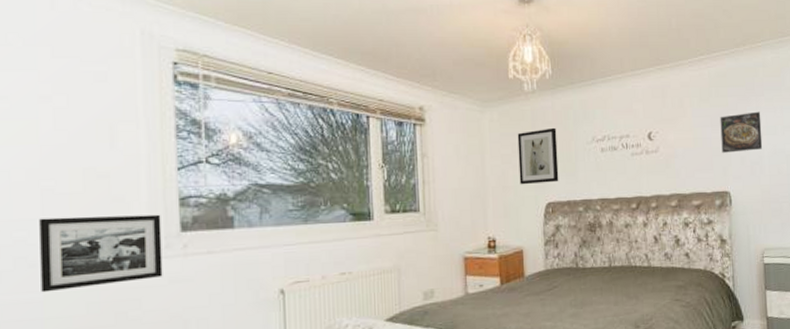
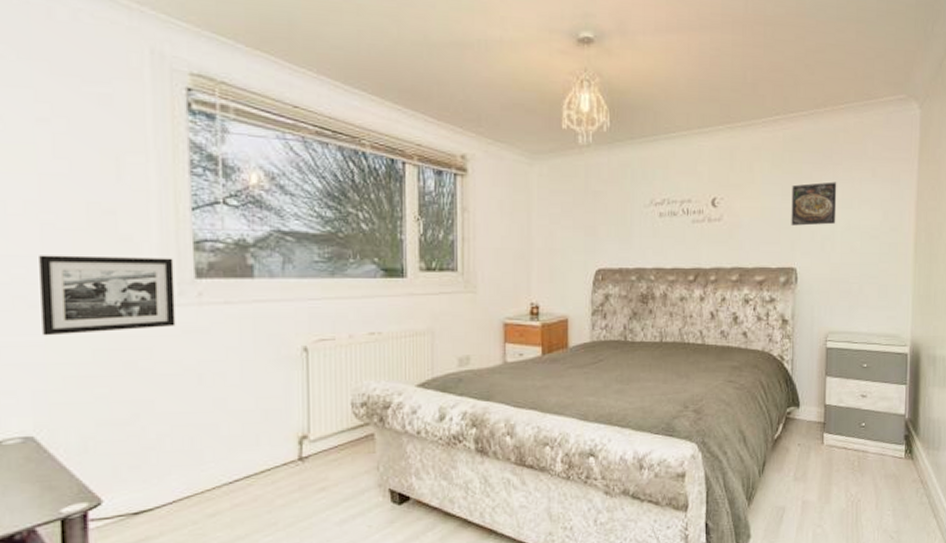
wall art: present [517,127,559,185] -> none [568,186,612,249]

